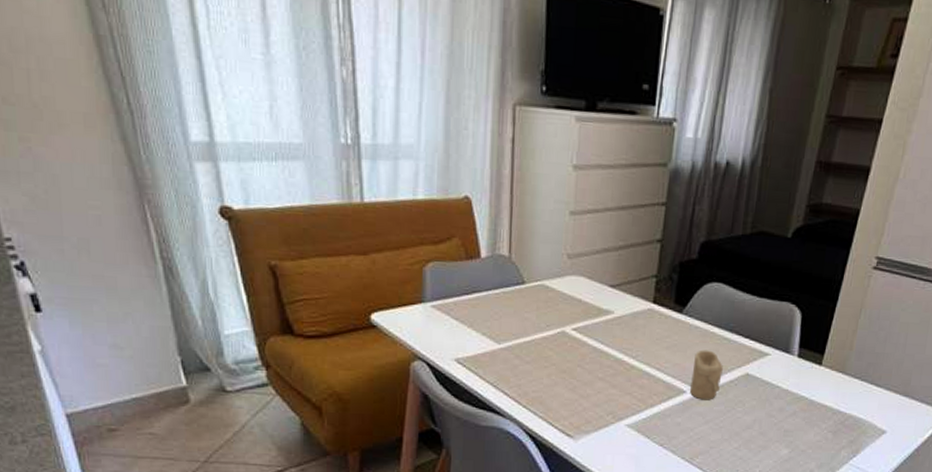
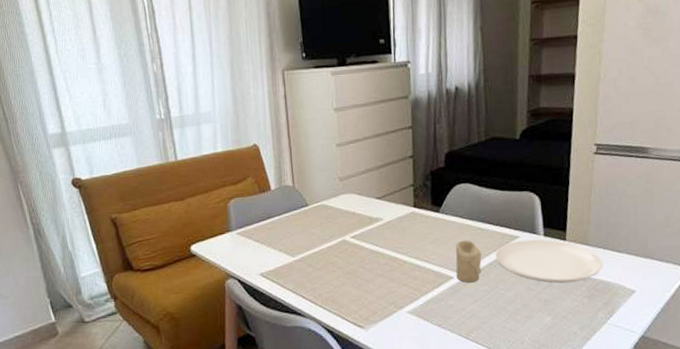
plate: none [738,358,858,413] -> present [495,239,603,283]

